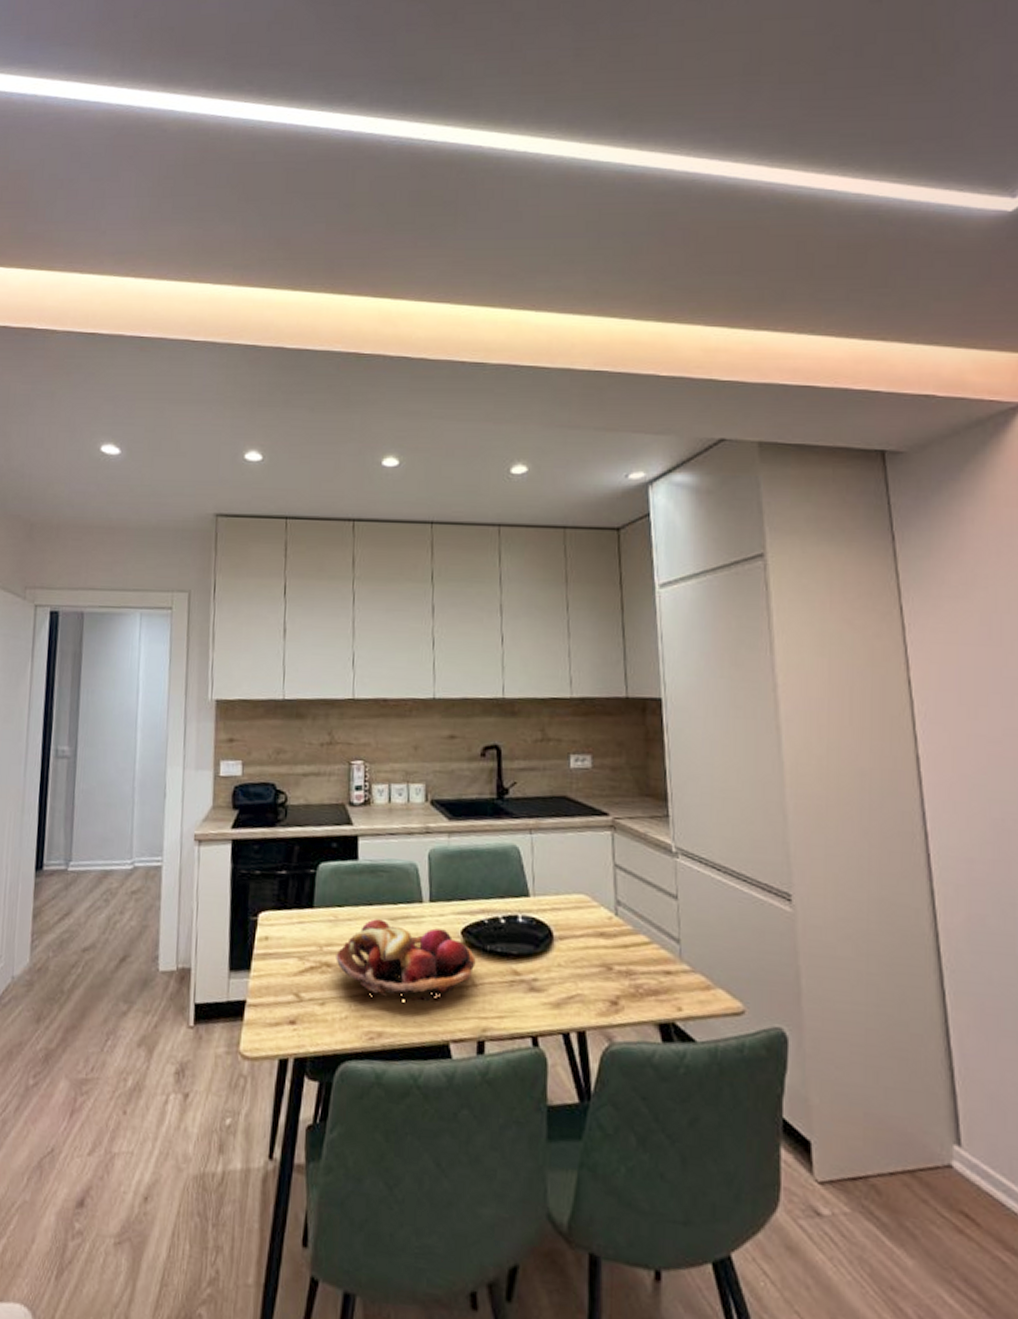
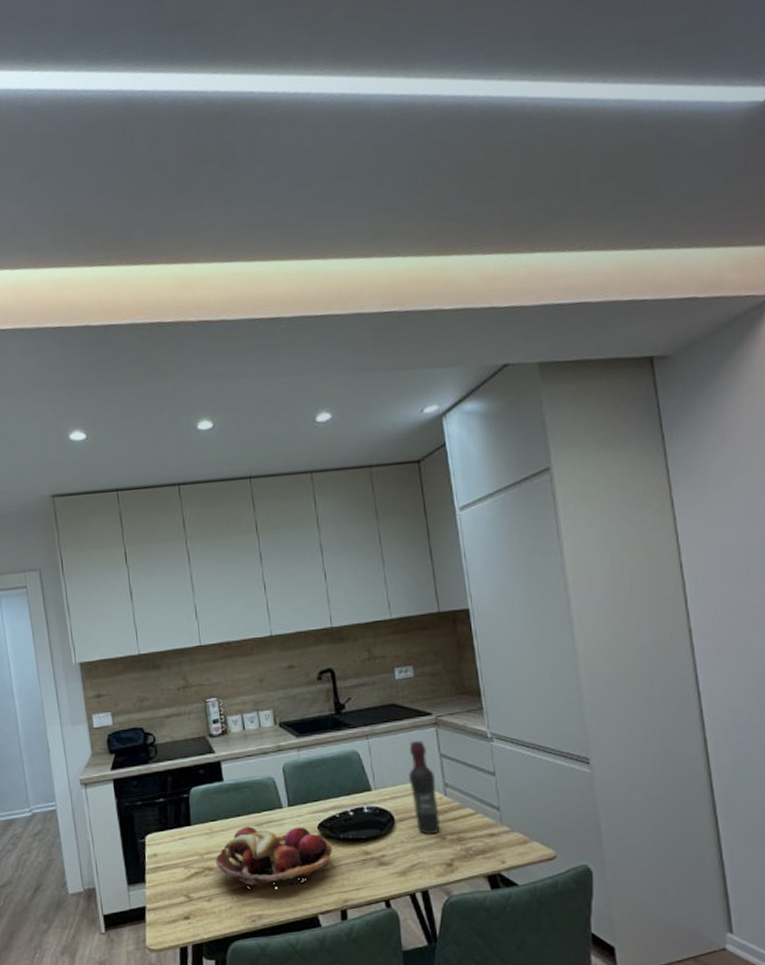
wine bottle: none [574,844,607,962] -> present [408,741,440,835]

